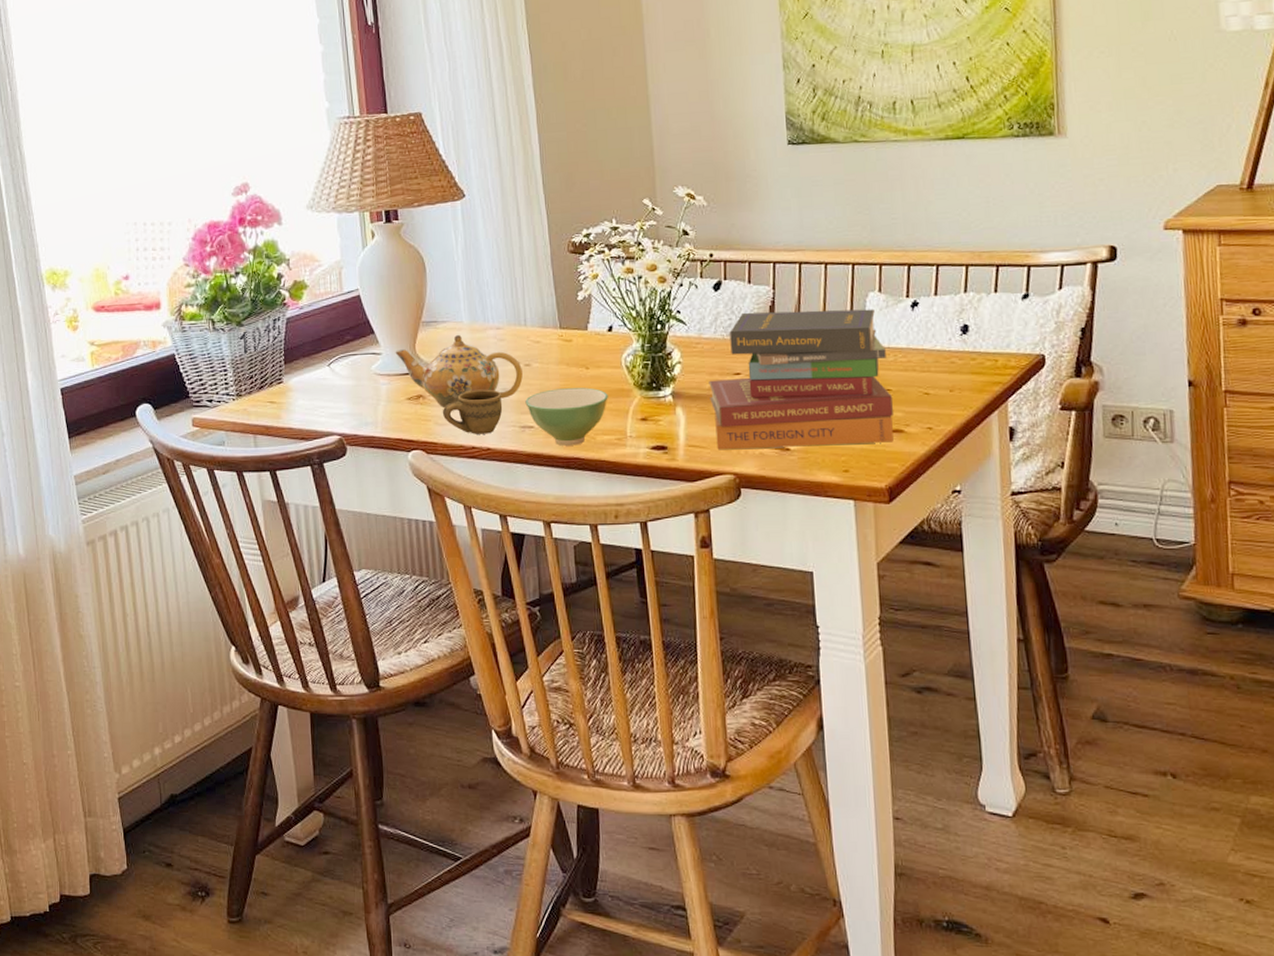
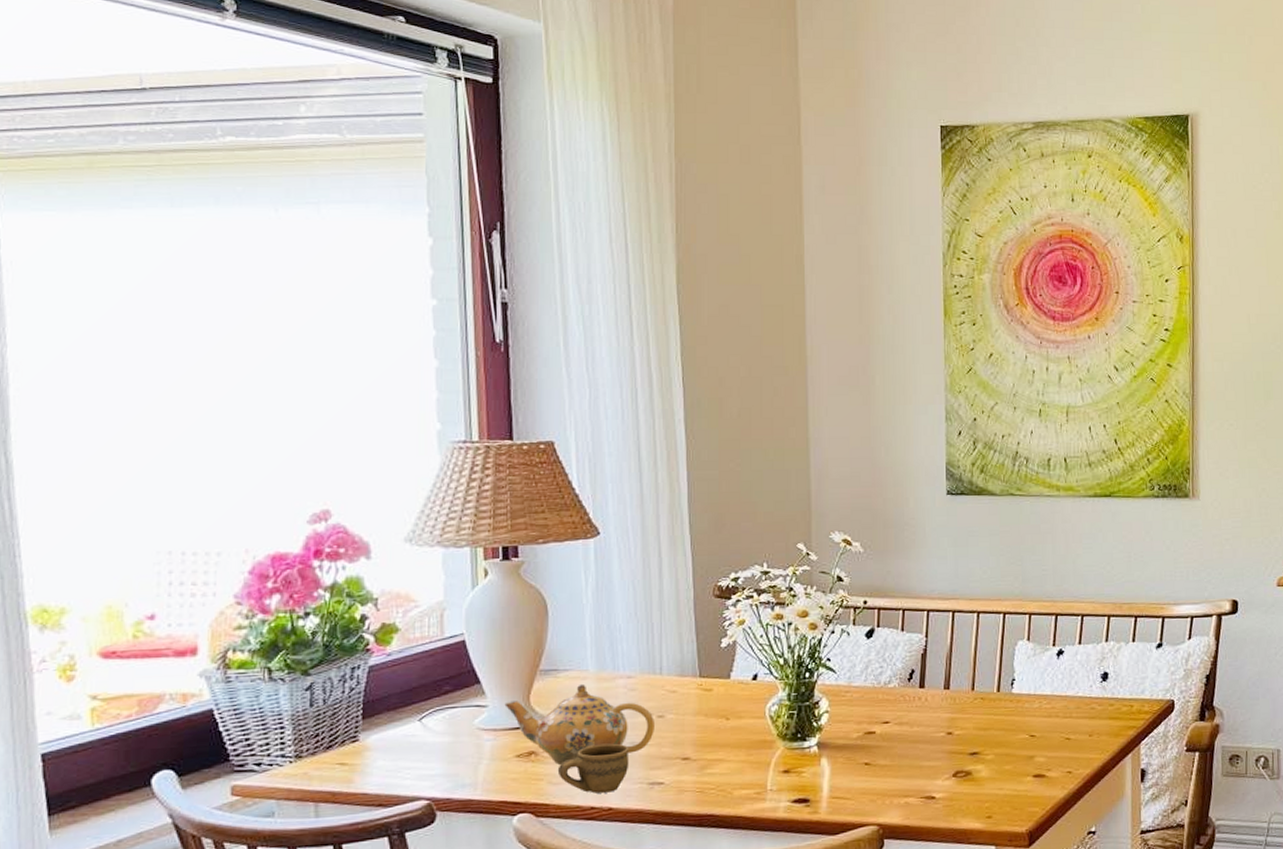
bowl: present [525,387,608,446] -> none [656,739,749,803]
books: present [709,309,894,450] -> none [856,657,1037,801]

